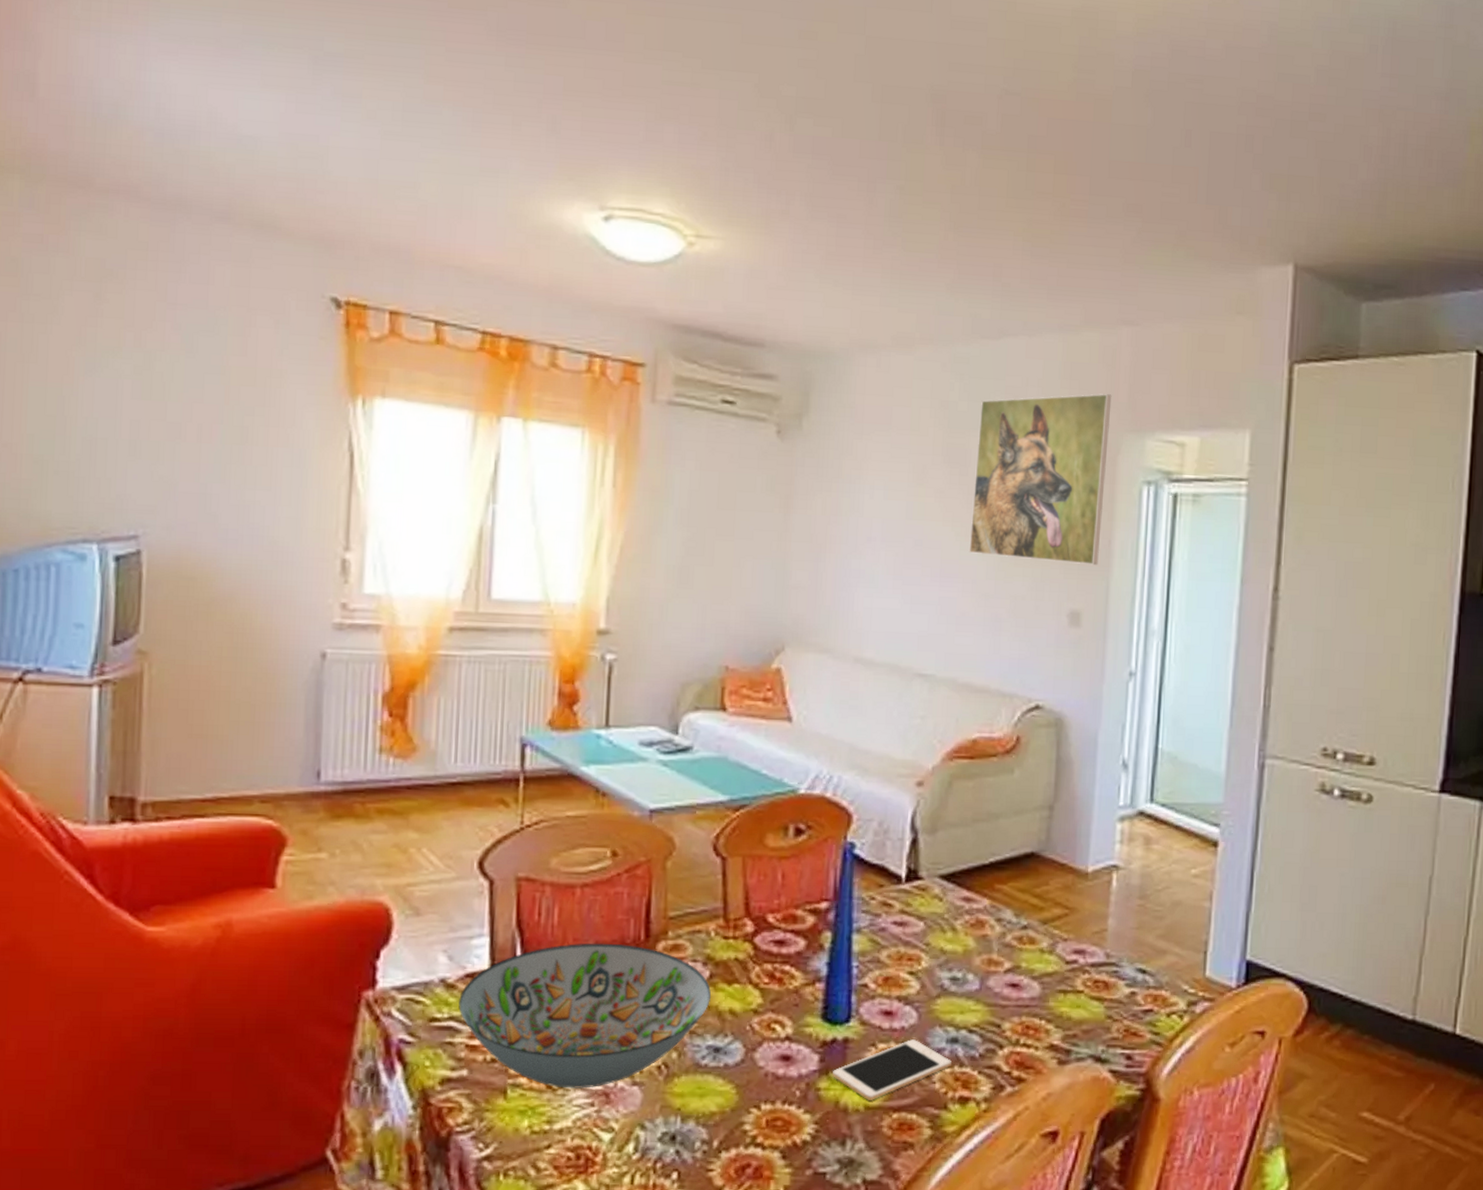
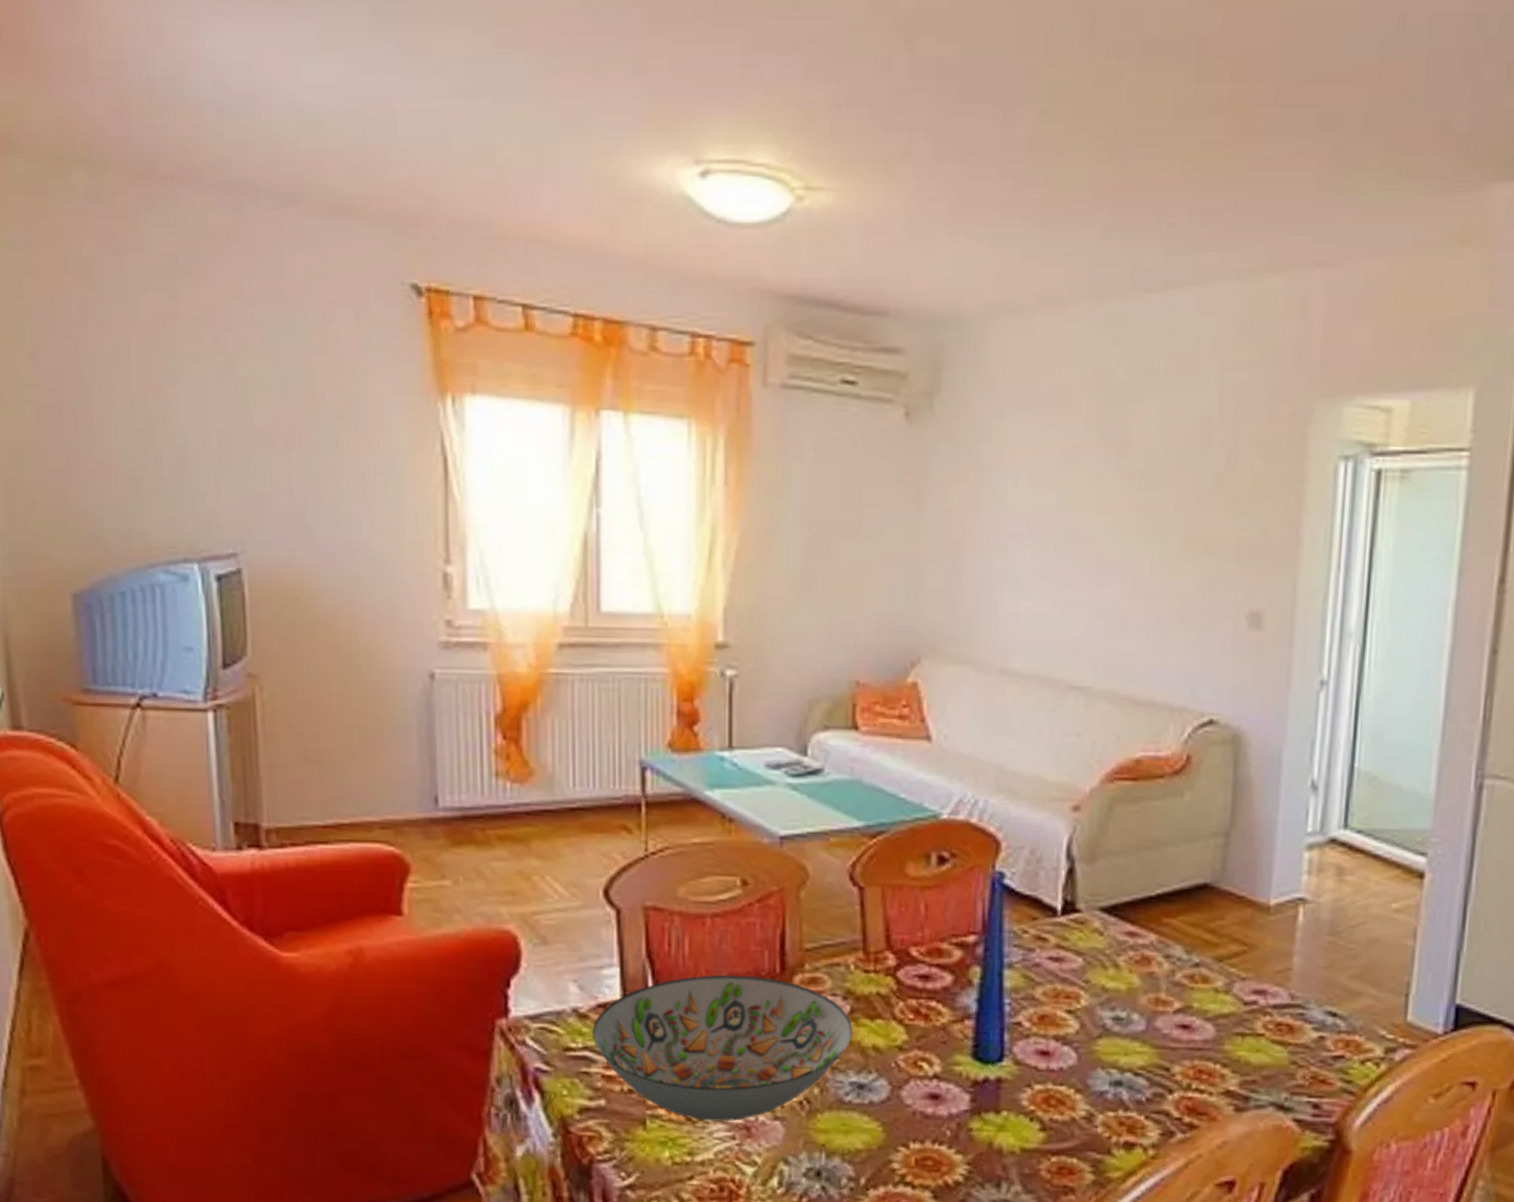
cell phone: present [833,1039,952,1100] -> none [985,1081,1115,1143]
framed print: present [969,393,1112,566] -> none [1129,352,1302,558]

